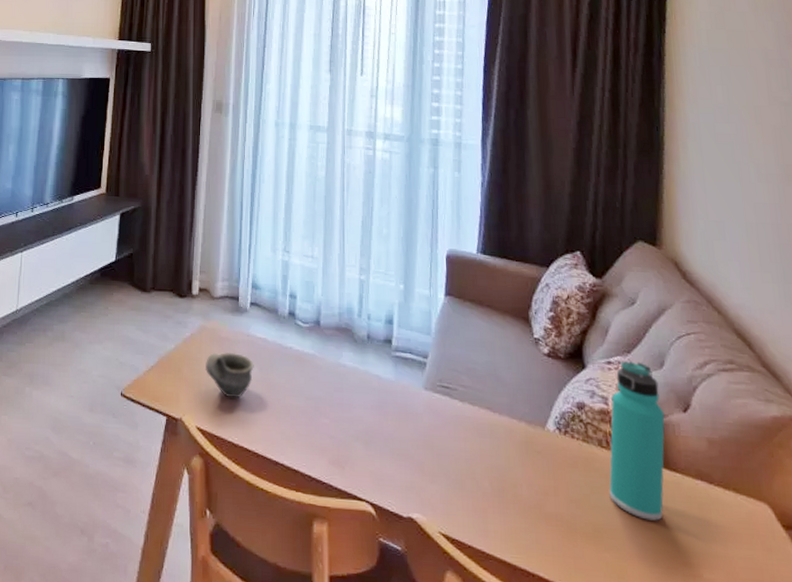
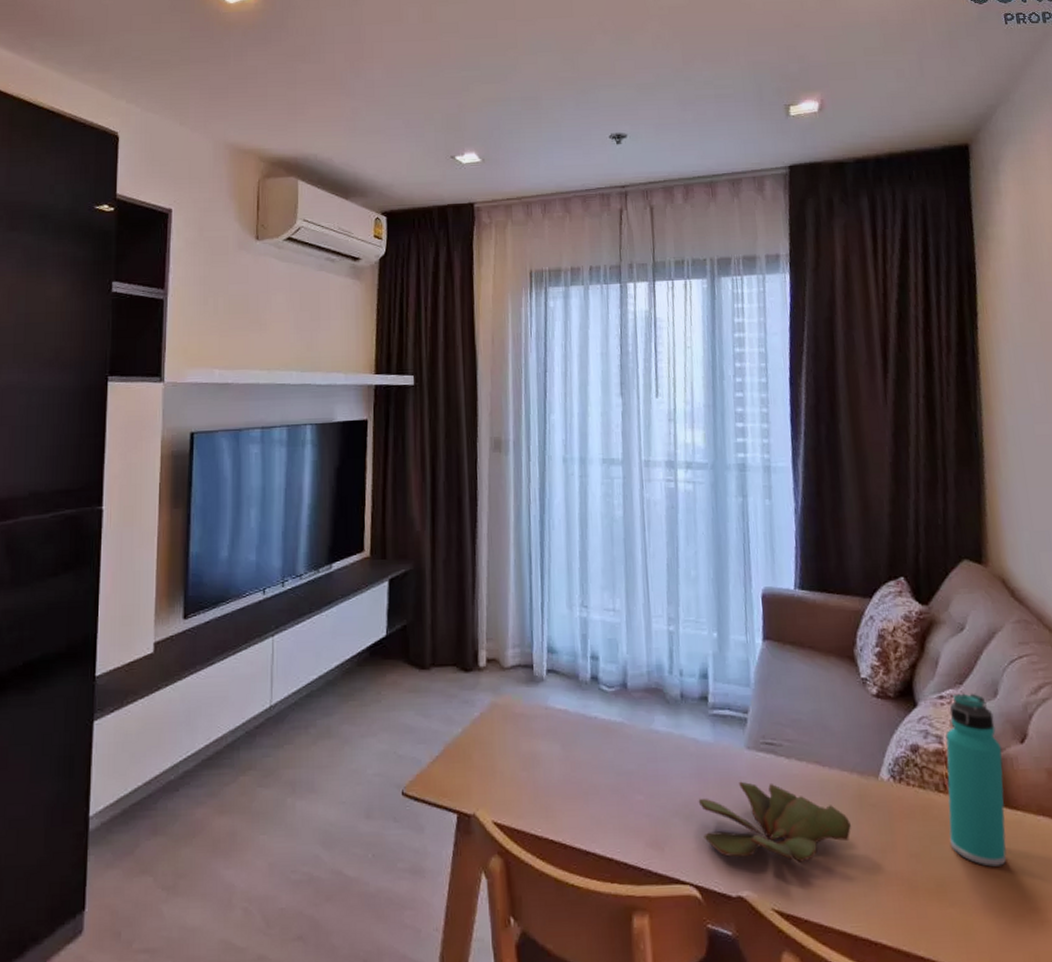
cup: present [206,352,254,399] -> none [499,729,555,784]
succulent plant: none [377,417,516,495] -> present [698,781,851,862]

